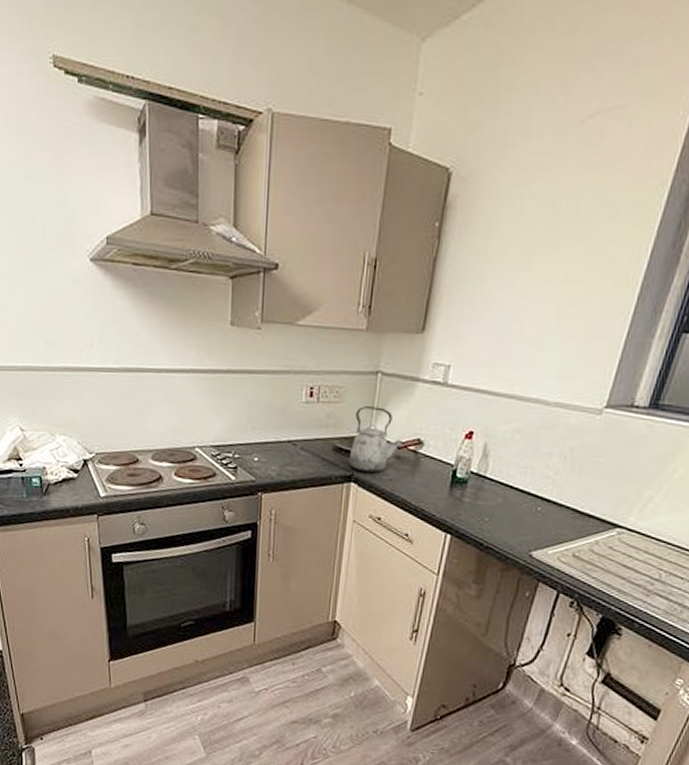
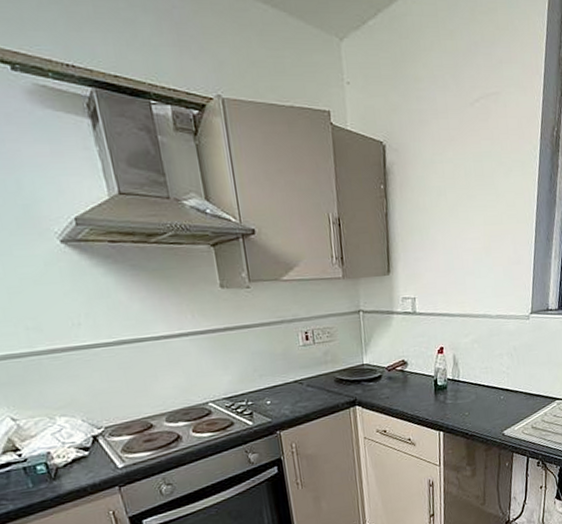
kettle: present [348,406,403,473] -> none [348,339,392,396]

